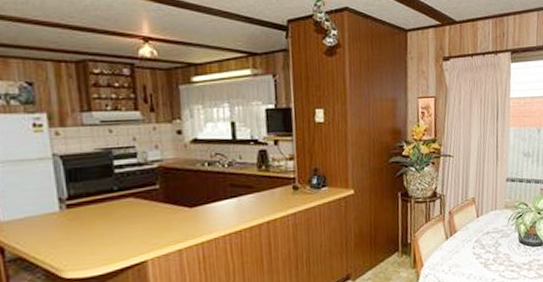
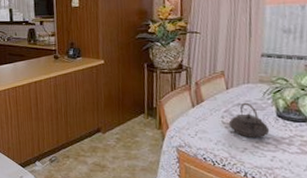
teapot: none [479,230,514,268] -> present [228,102,270,139]

